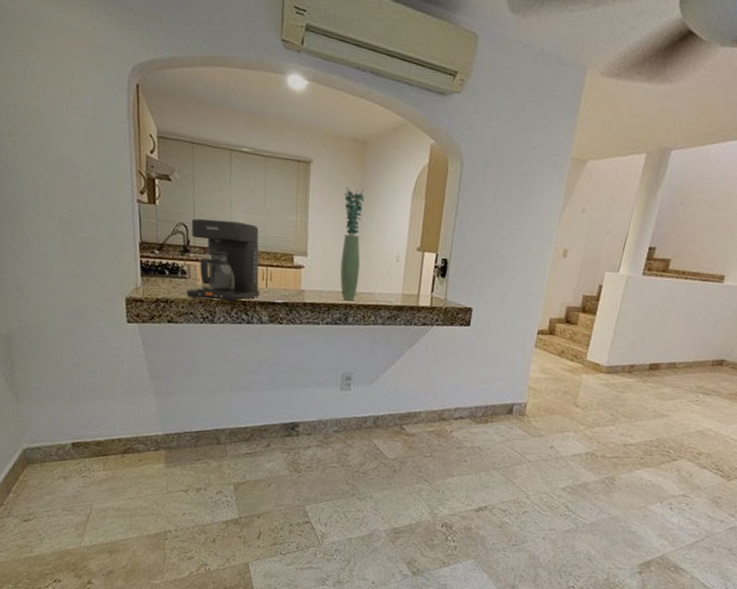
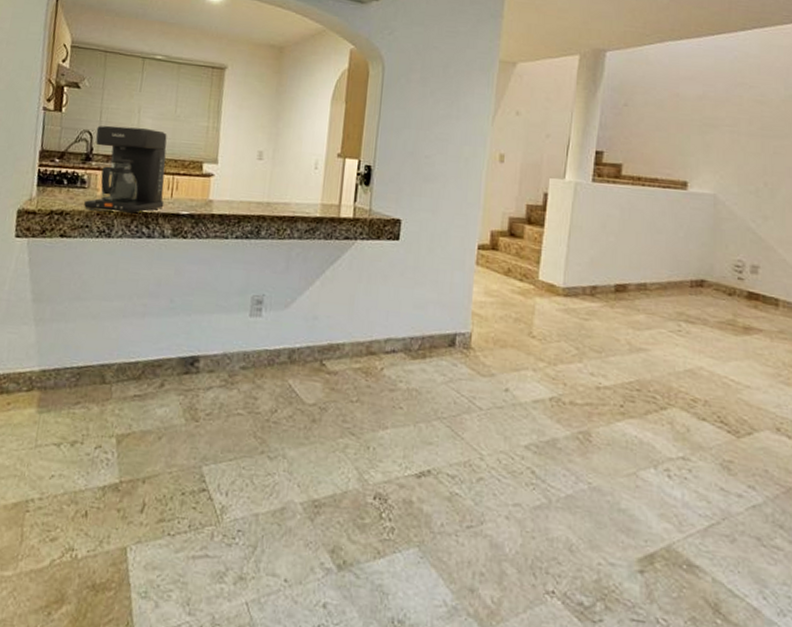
vase: present [340,187,365,301] -> none [252,92,281,212]

